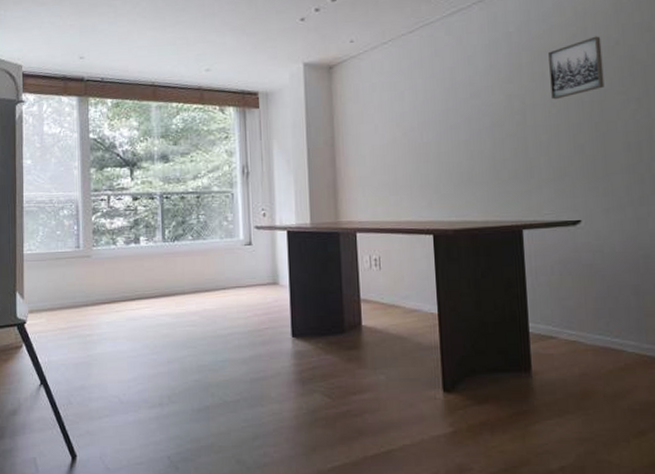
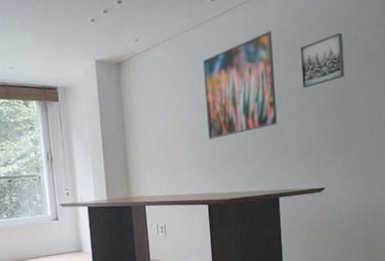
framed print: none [429,33,521,157] -> present [202,30,278,140]

